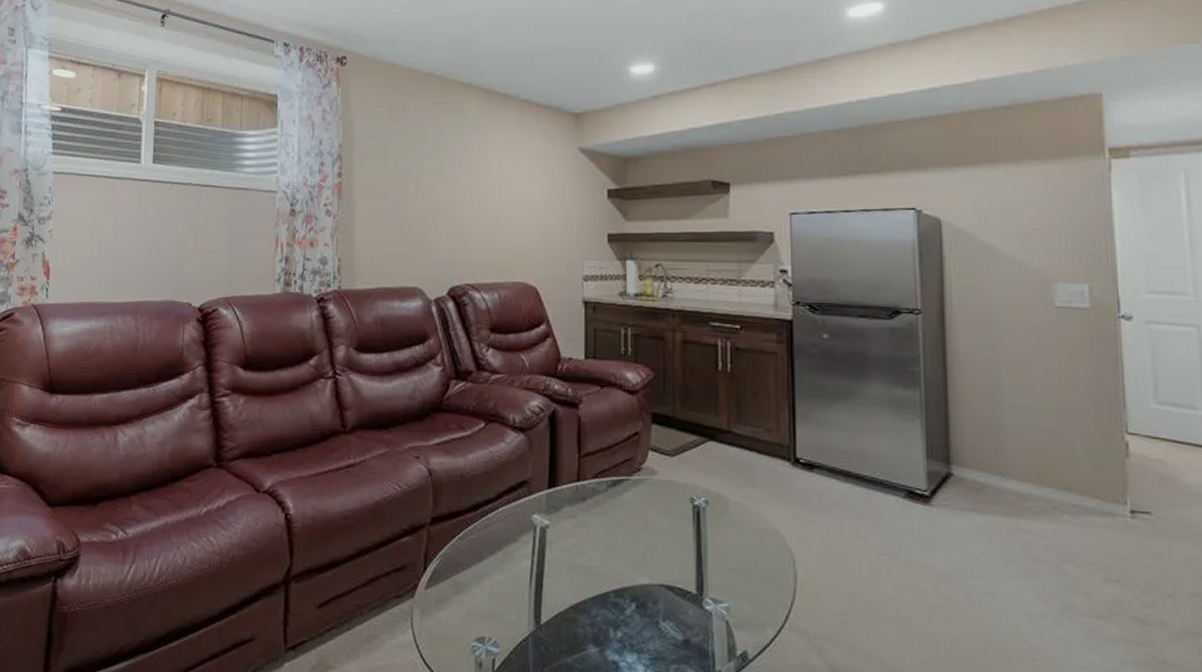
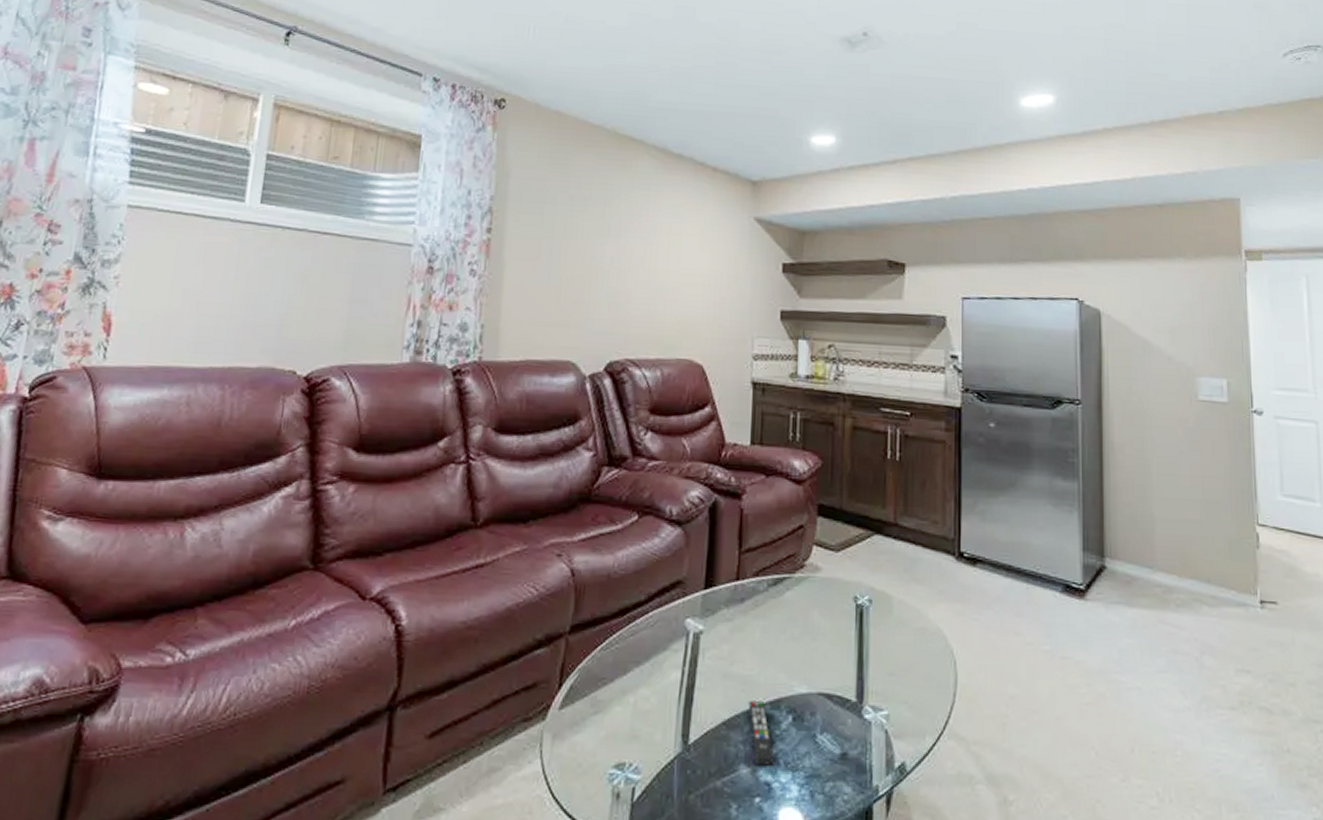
remote control: none [594,589,620,647] -> present [748,701,774,766]

